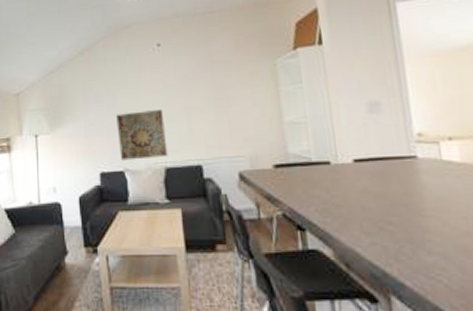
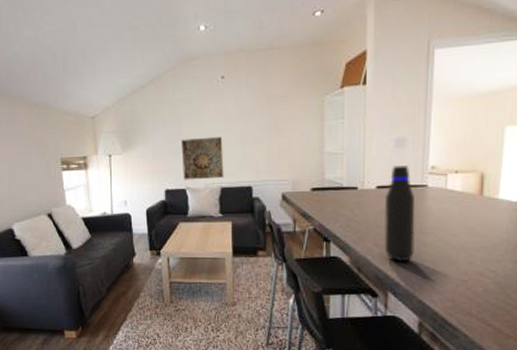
water bottle: none [366,133,416,254] -> present [384,164,416,262]

